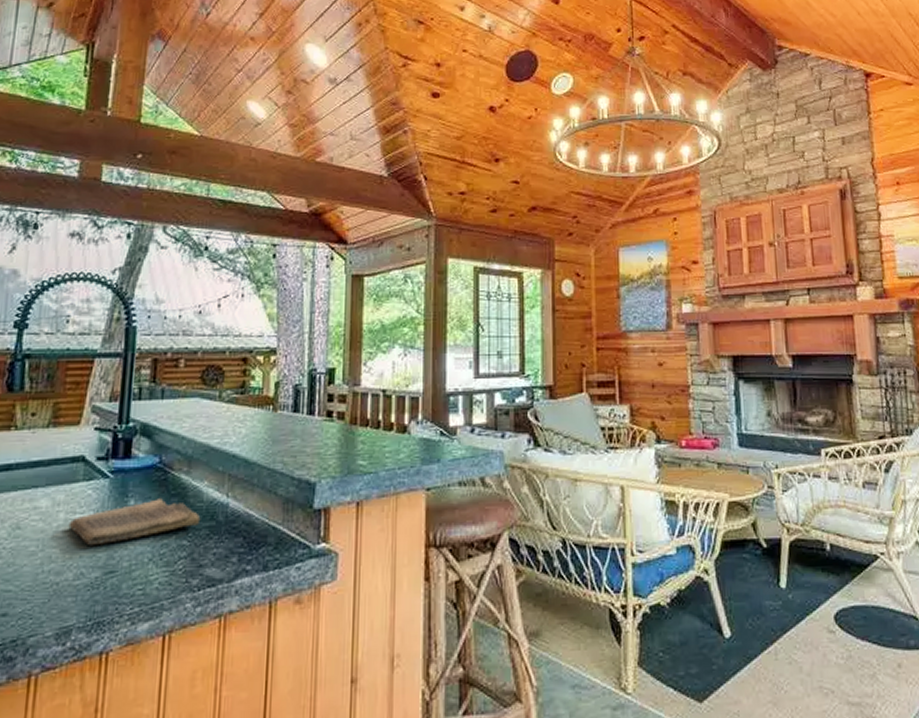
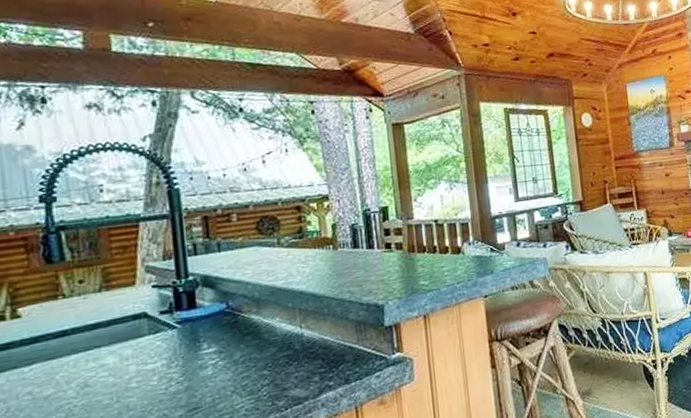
dish towel: present [68,498,201,546] -> none [141,338,278,390]

